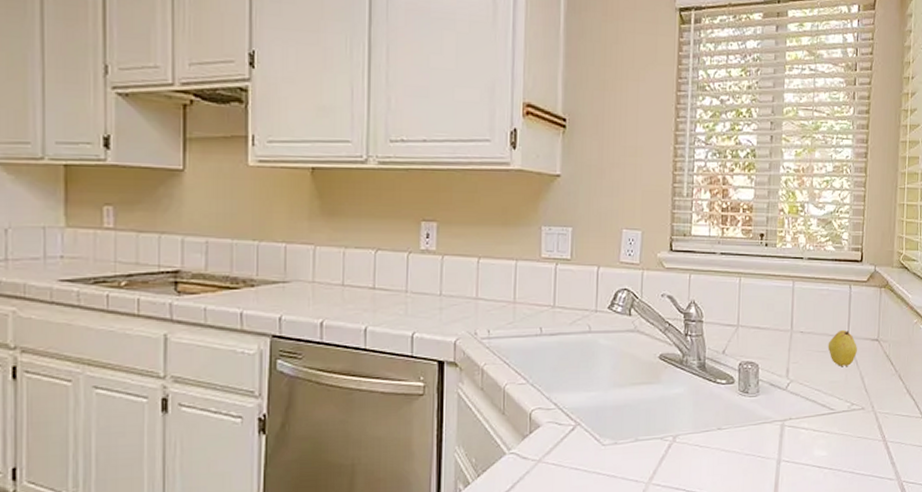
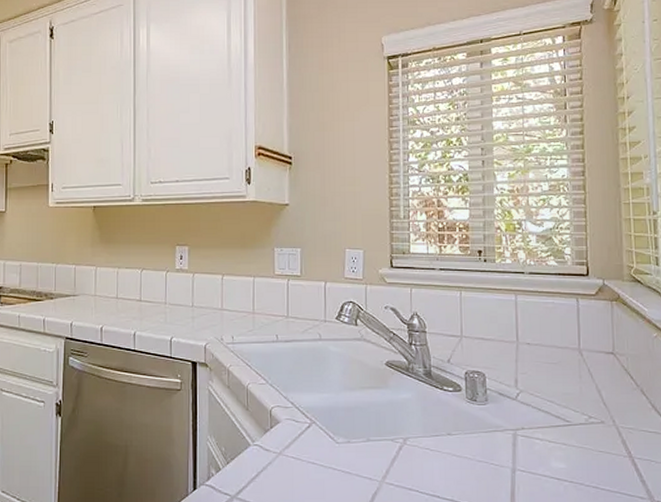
fruit: present [827,329,857,366] -> none [557,342,591,378]

